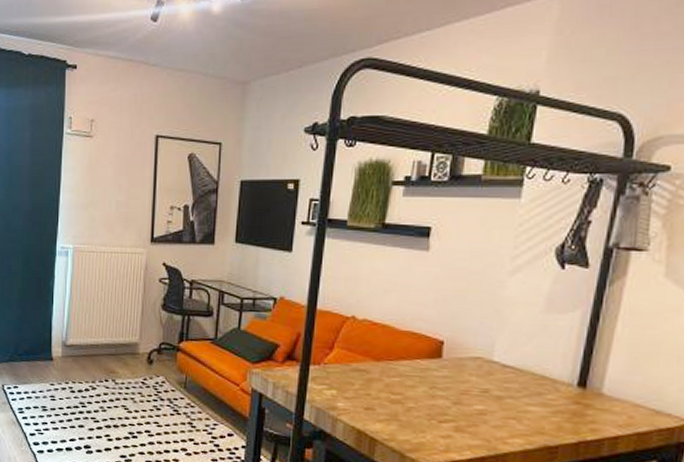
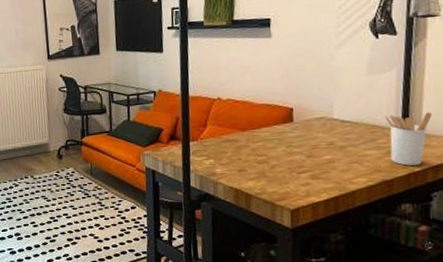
utensil holder: none [557,365,619,433] -> present [384,112,432,166]

